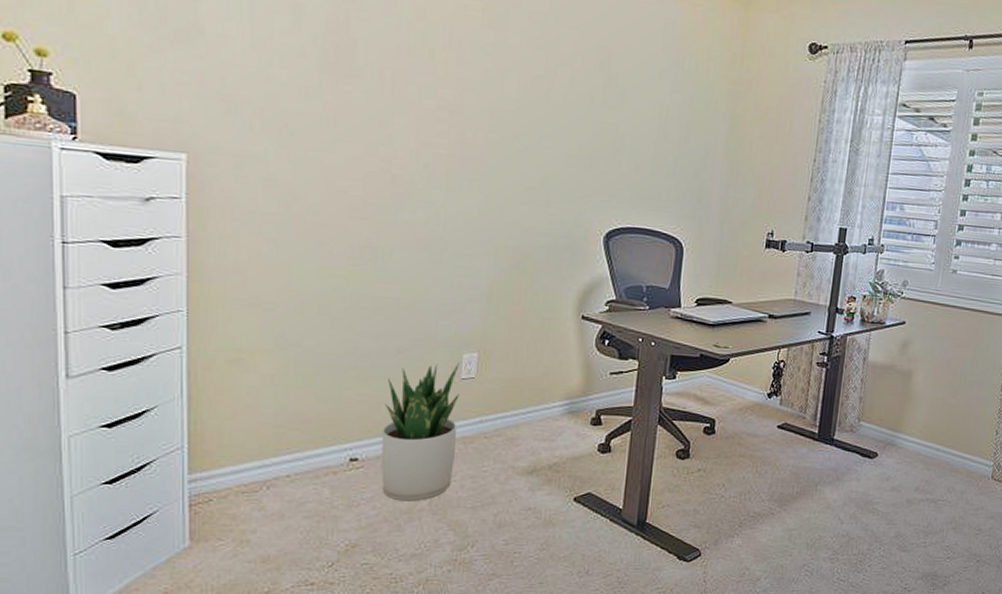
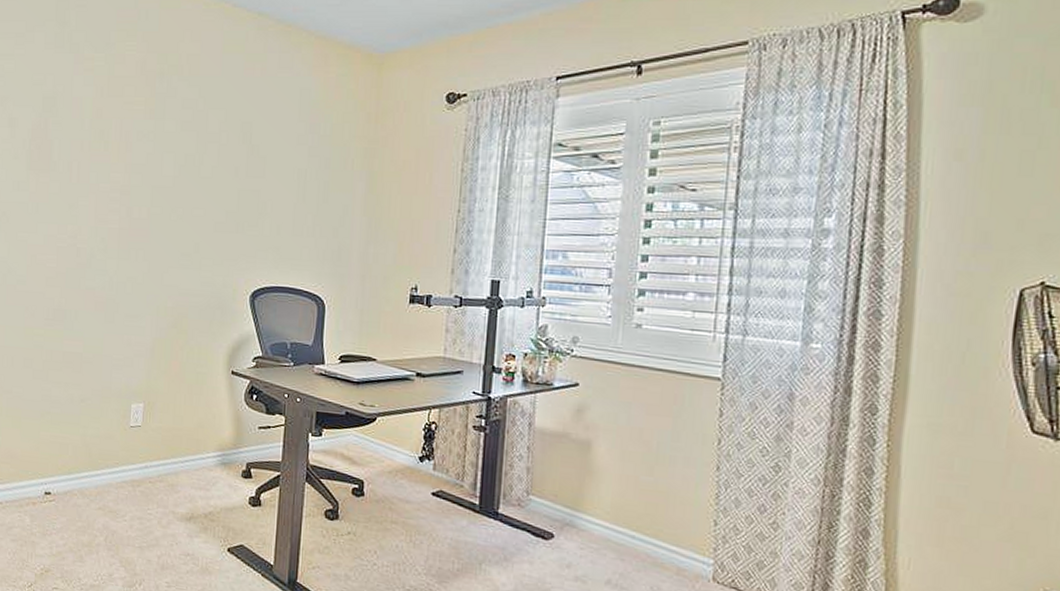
planter: present [381,362,459,501] -> none [68,411,129,536]

